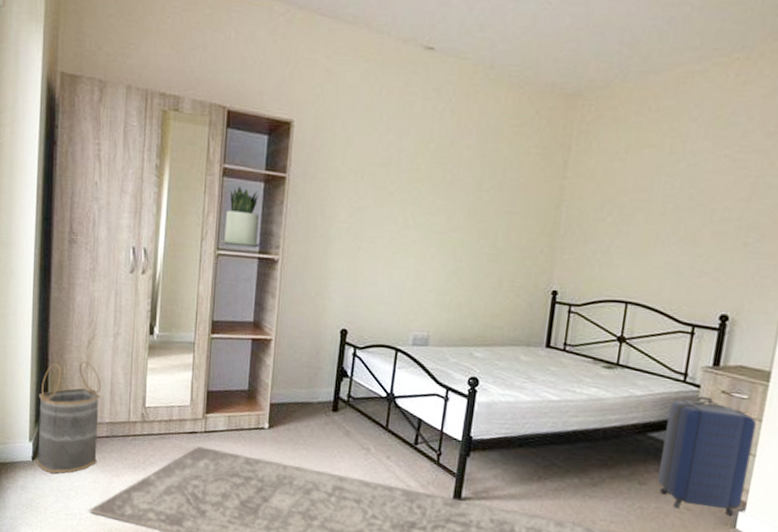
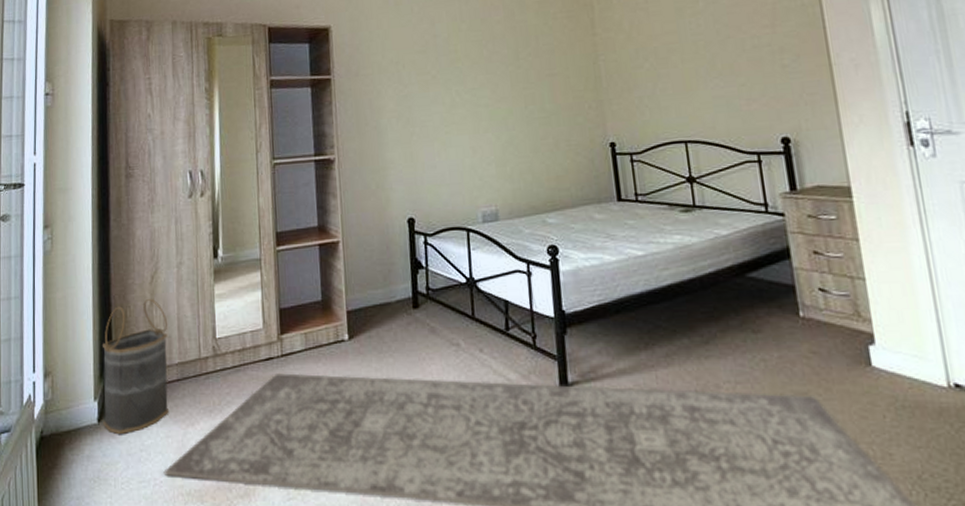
planter: present [220,186,261,248] -> none [275,95,315,154]
suitcase: present [658,396,757,516] -> none [760,224,869,354]

